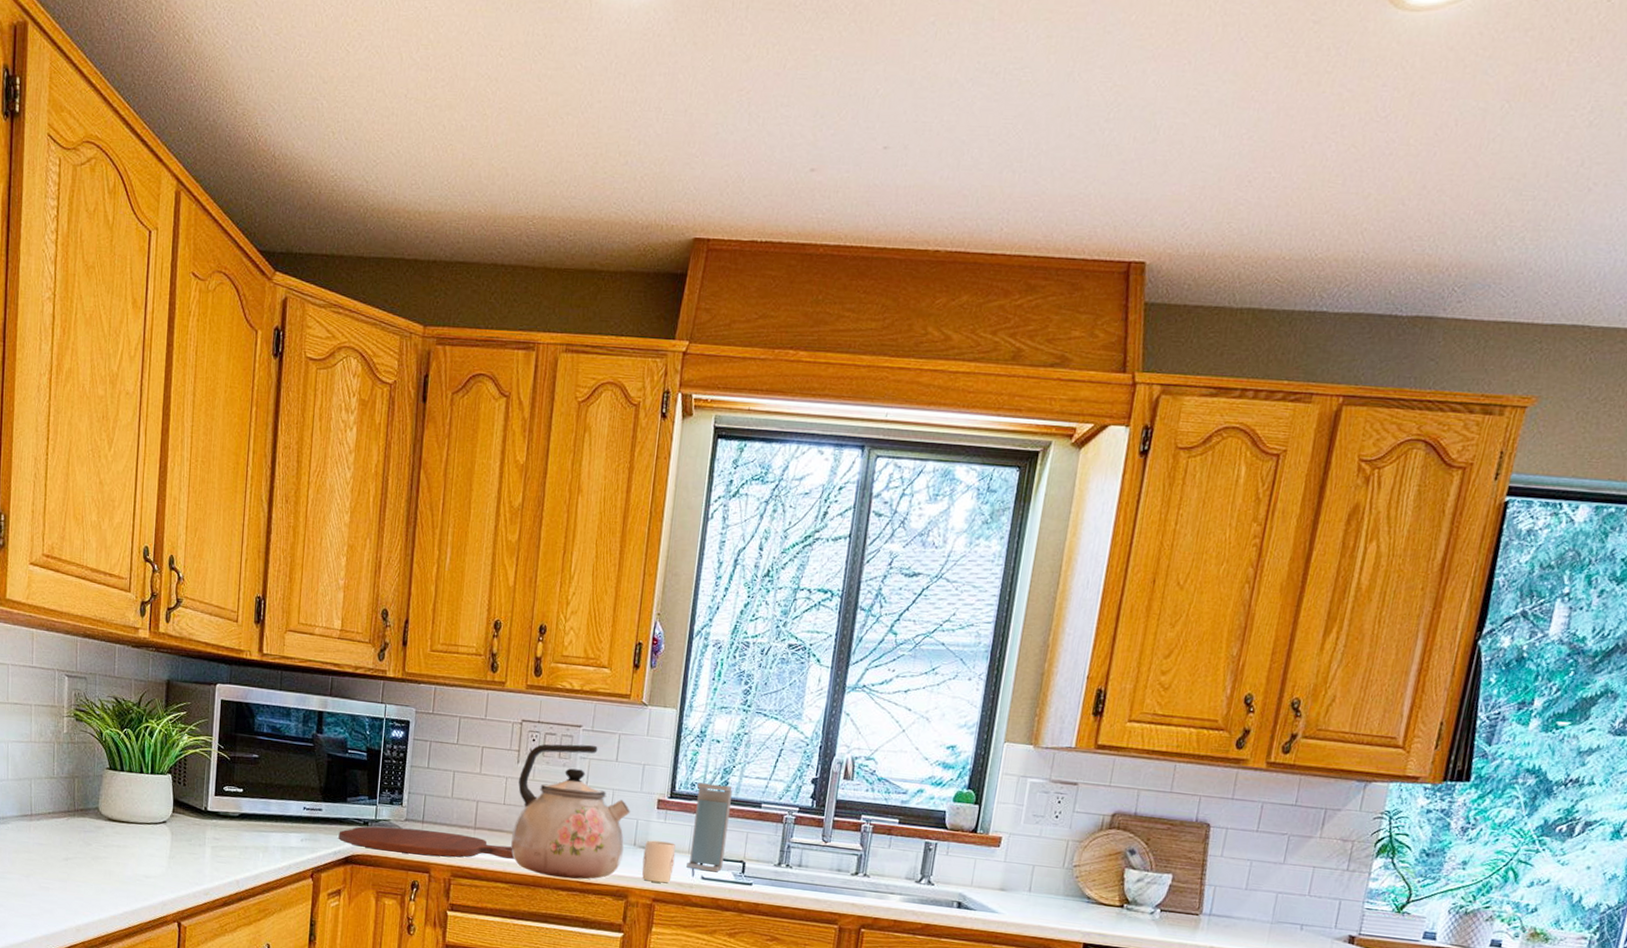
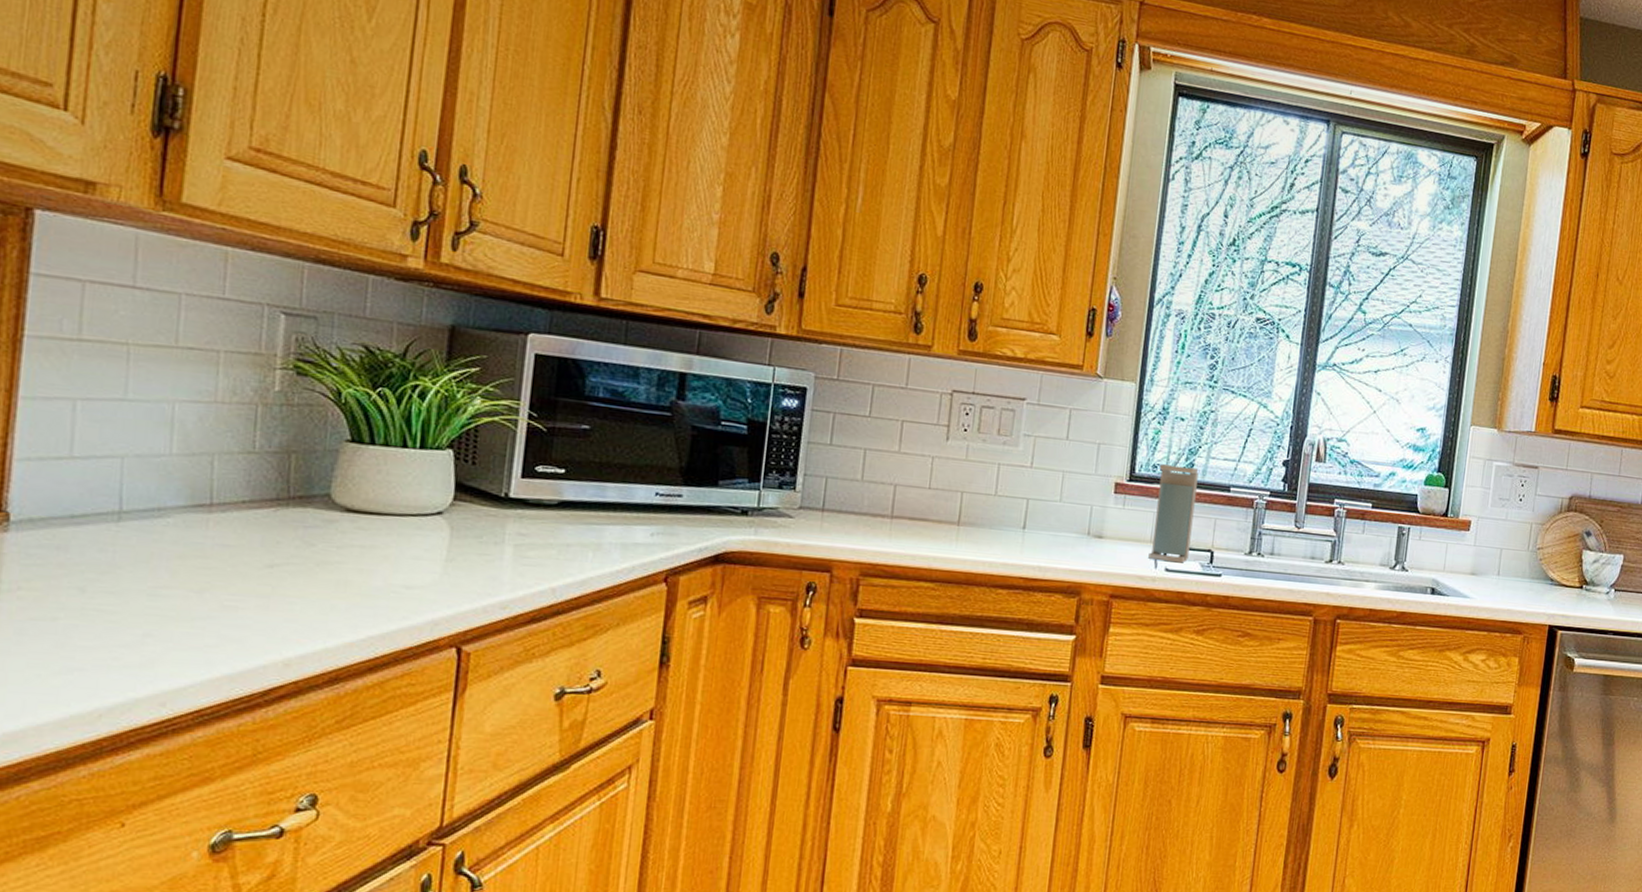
cutting board: present [338,826,515,859] -> none [705,515,943,553]
kettle: present [510,744,630,880] -> none [937,418,1083,575]
mug: present [642,840,676,884] -> none [1097,528,1136,577]

